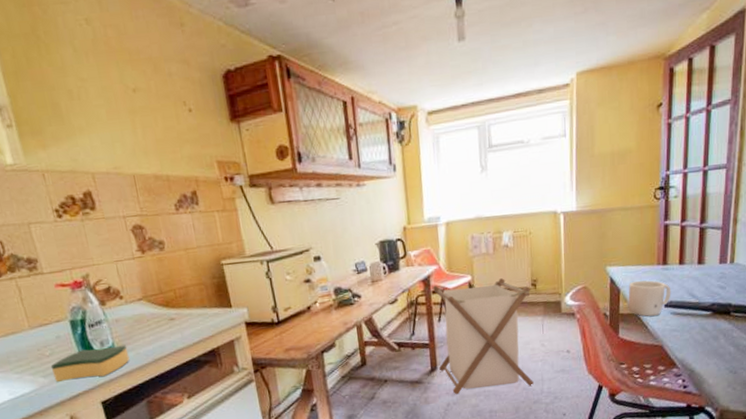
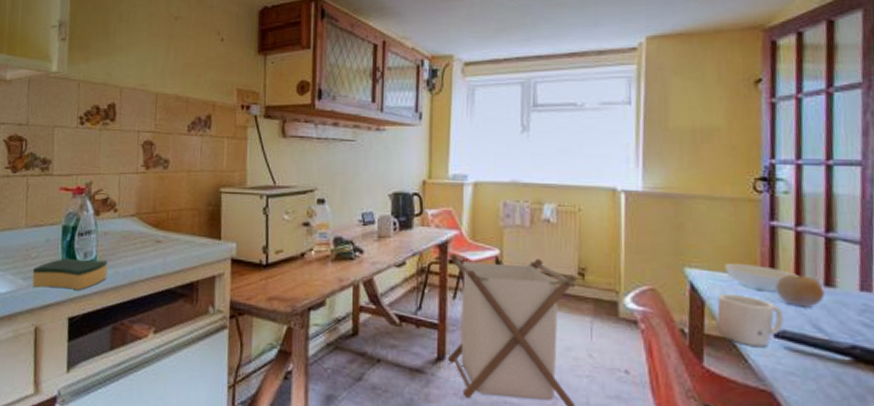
bowl: none [633,256,682,276] -> present [724,262,799,292]
fruit: none [666,259,697,282] -> present [775,275,824,308]

